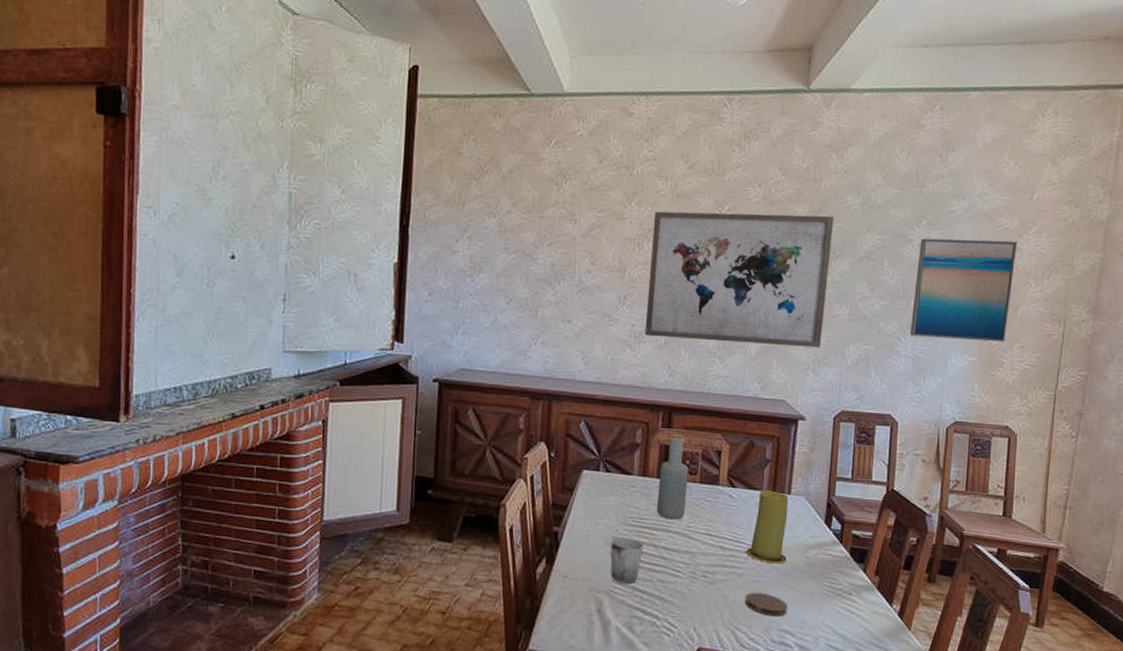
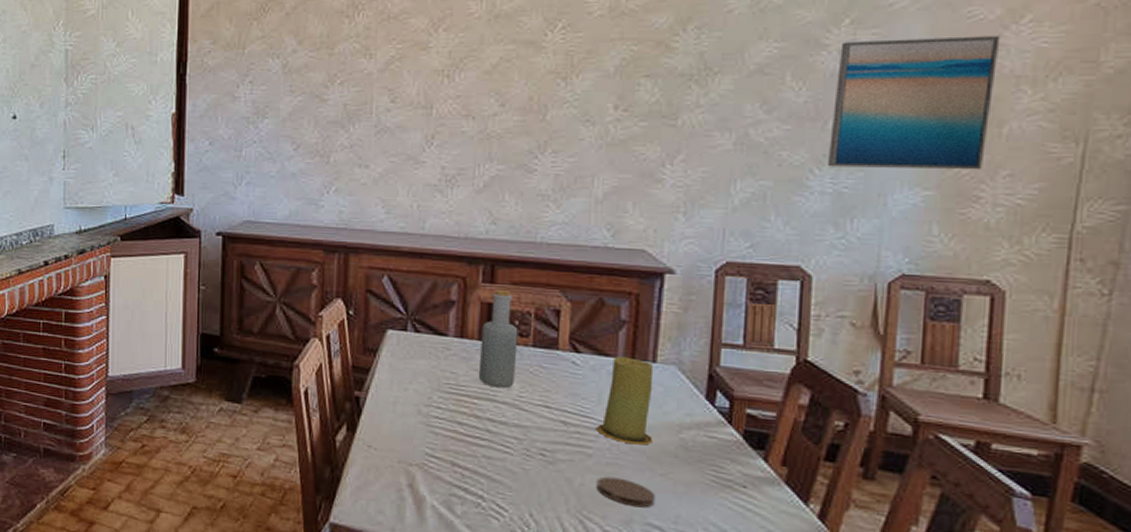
cup: present [610,537,644,583] -> none [422,405,464,458]
wall art: present [645,211,834,348] -> none [458,24,710,186]

